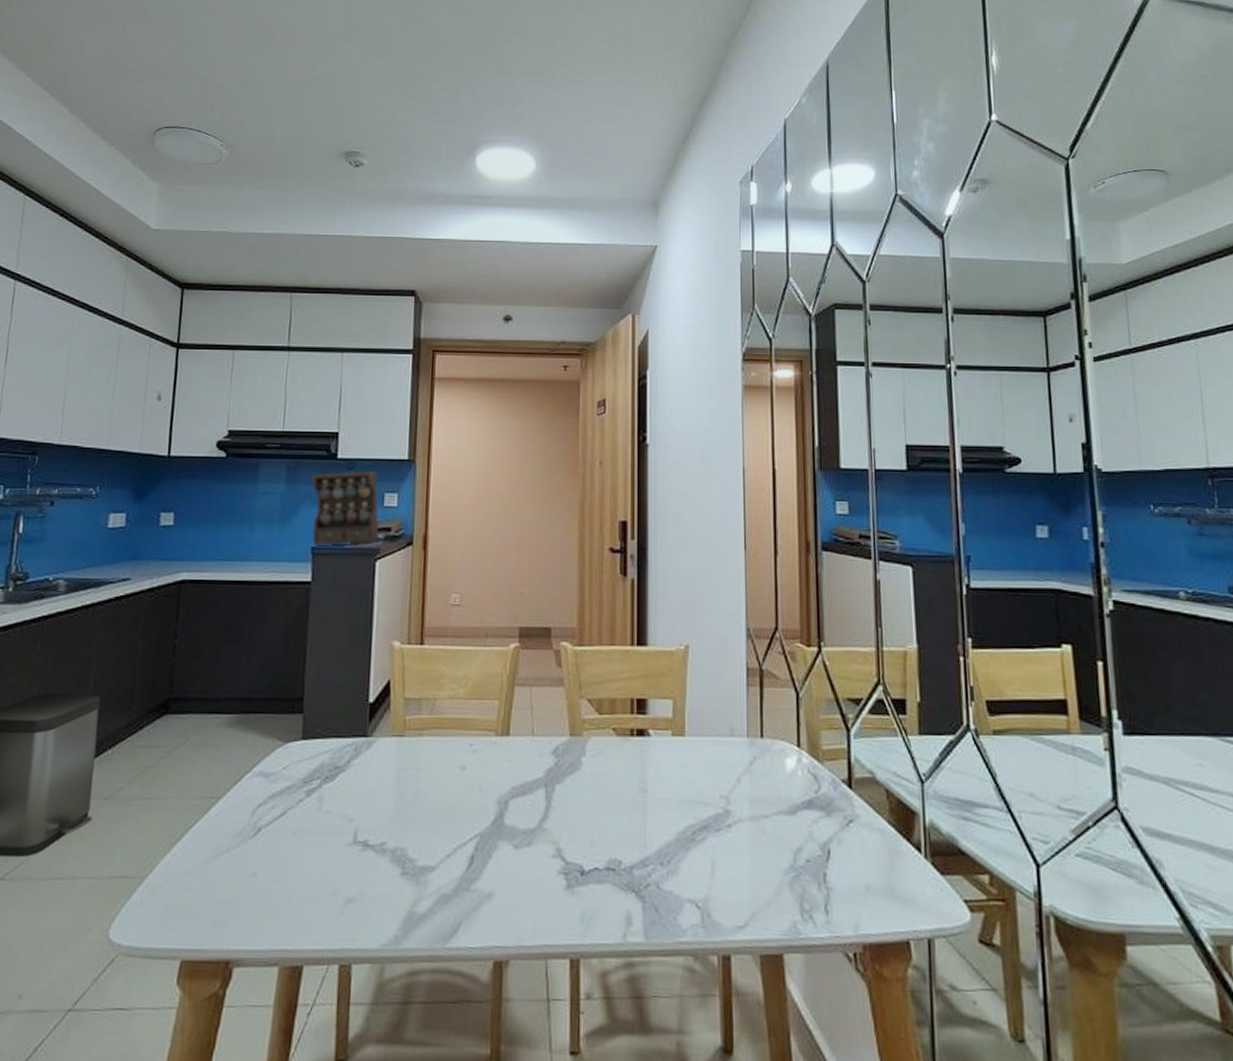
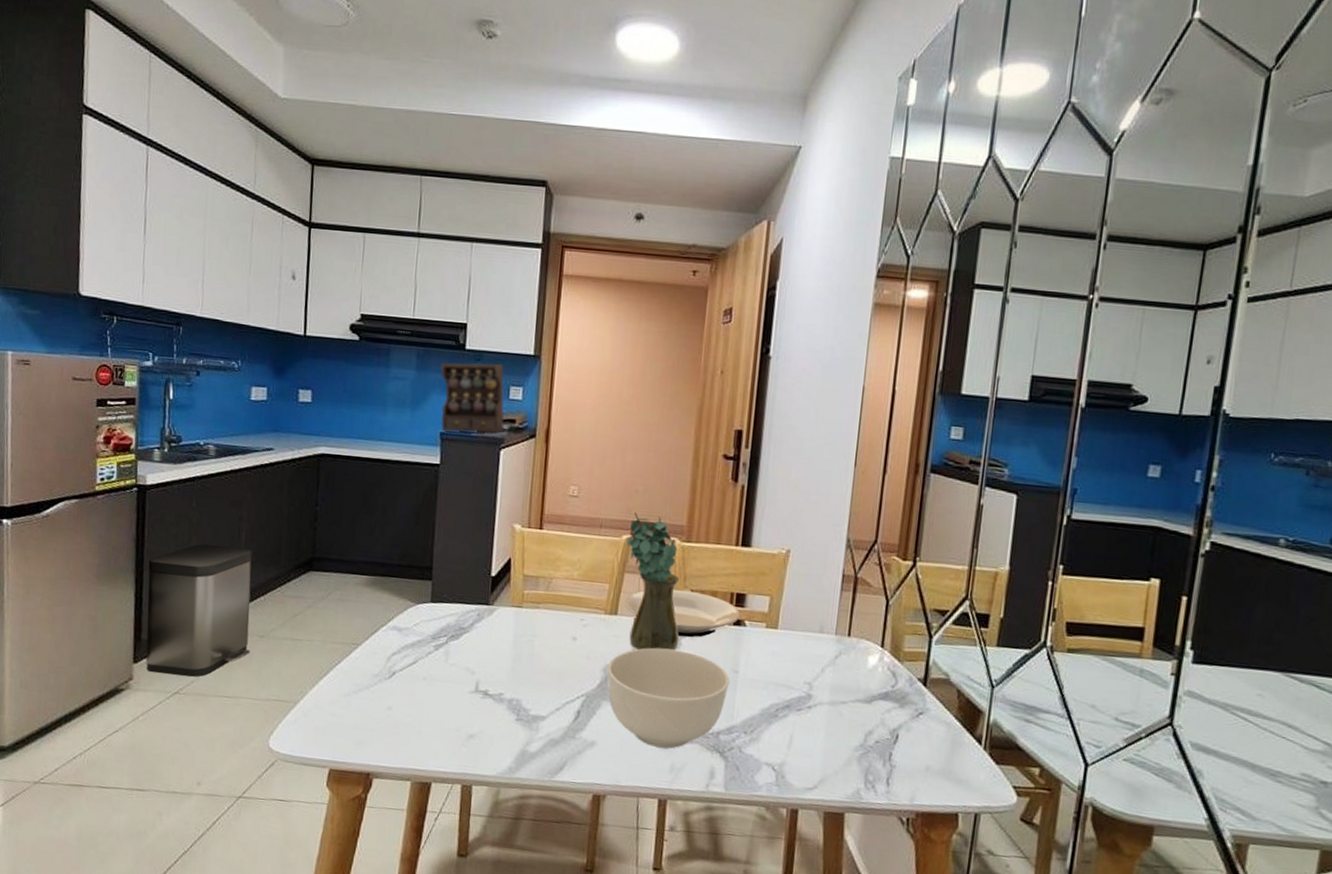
bowl: none [502,770,639,893] -> present [607,647,730,749]
vase: none [514,618,579,777] -> present [626,512,680,652]
plate: none [516,700,642,755] -> present [624,589,740,638]

